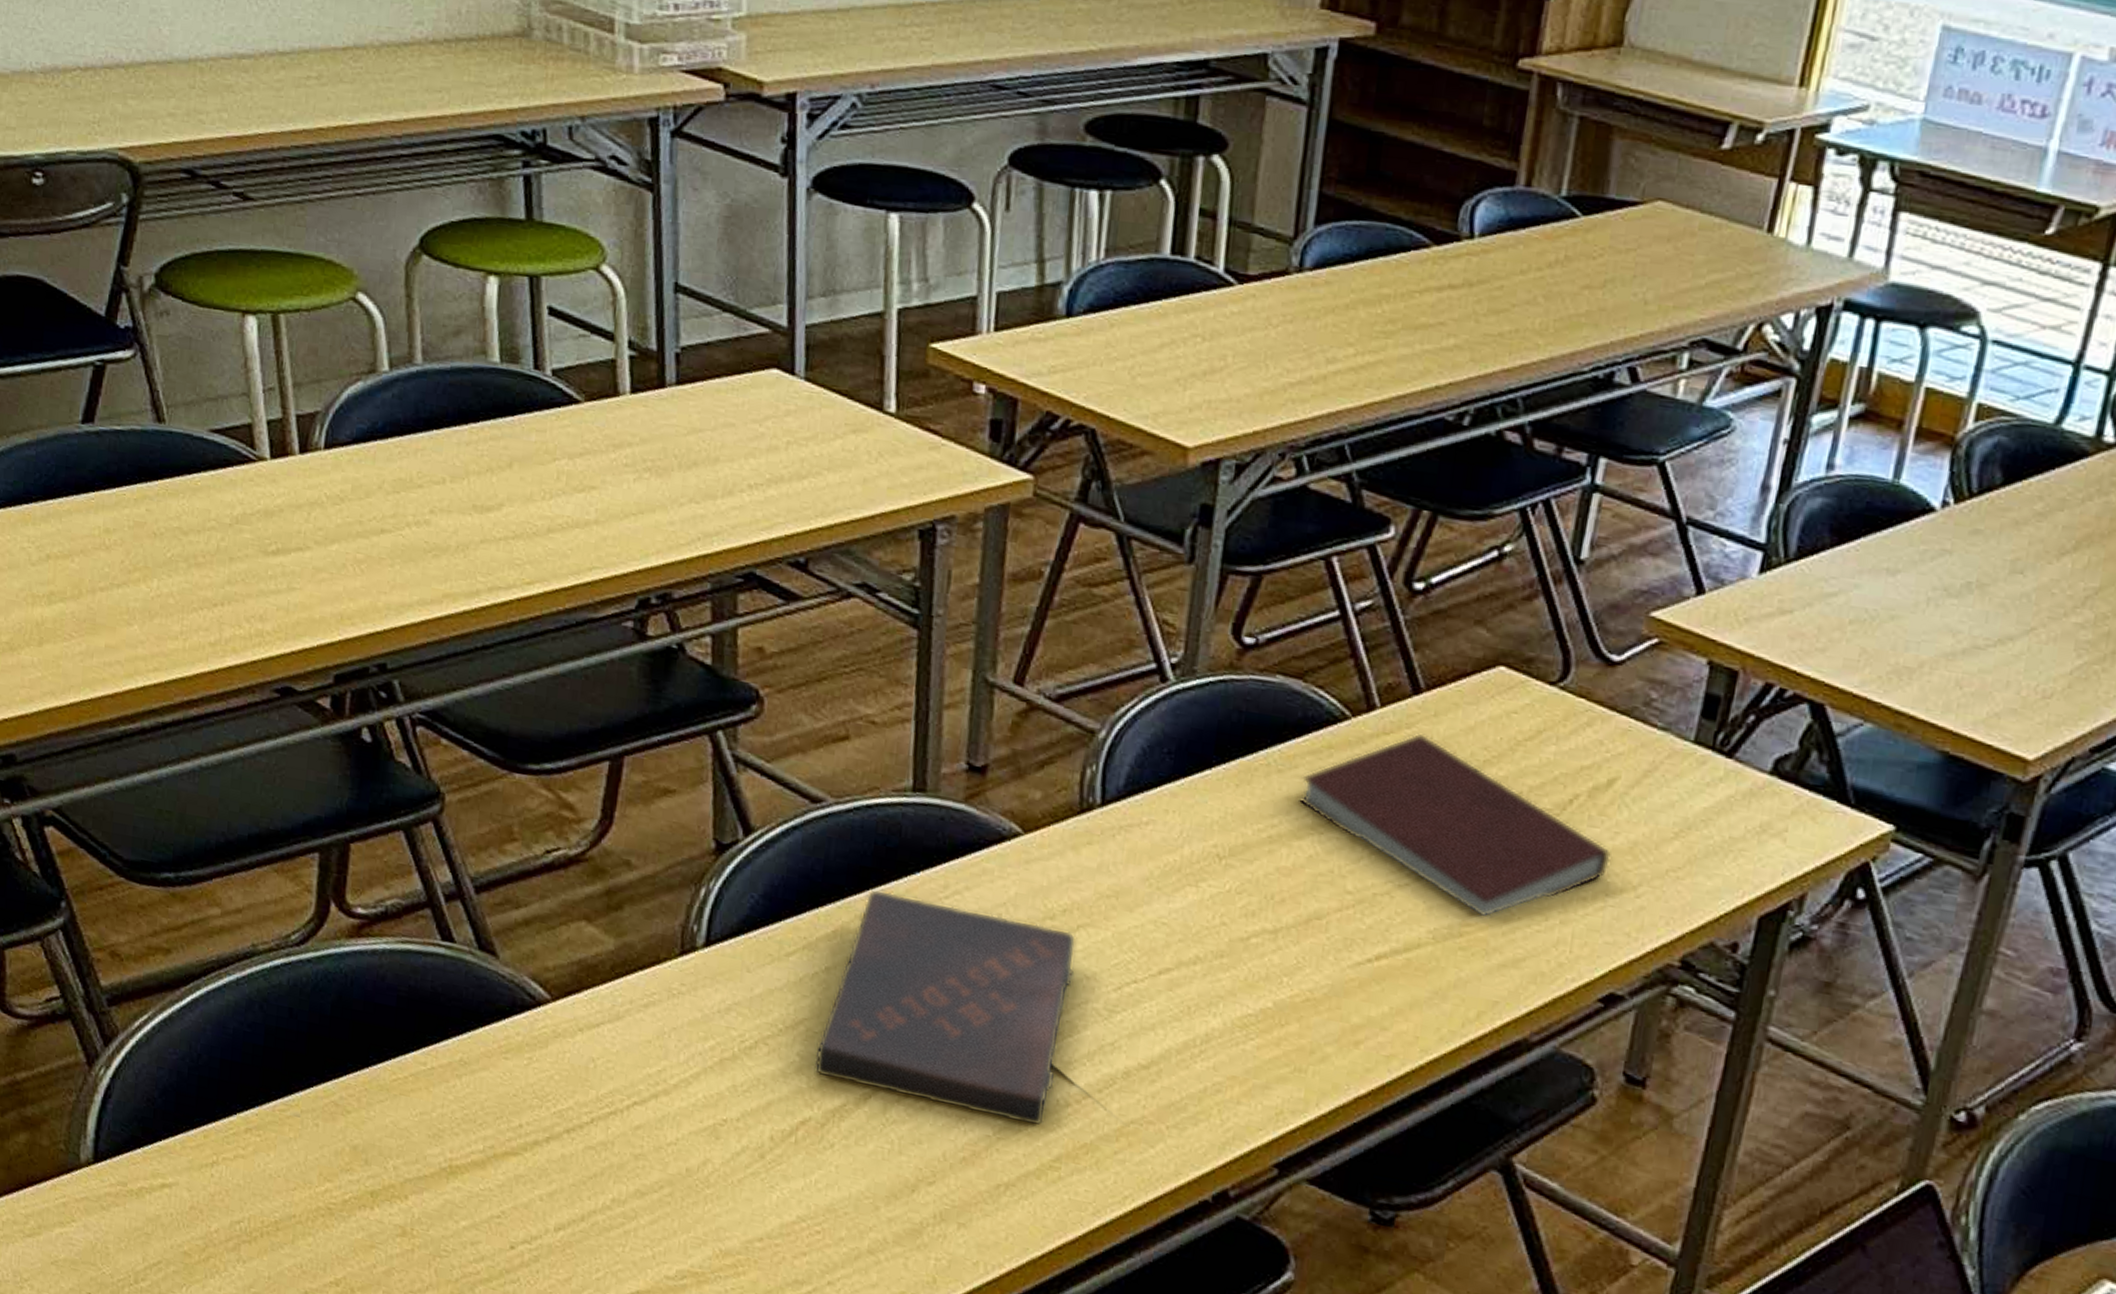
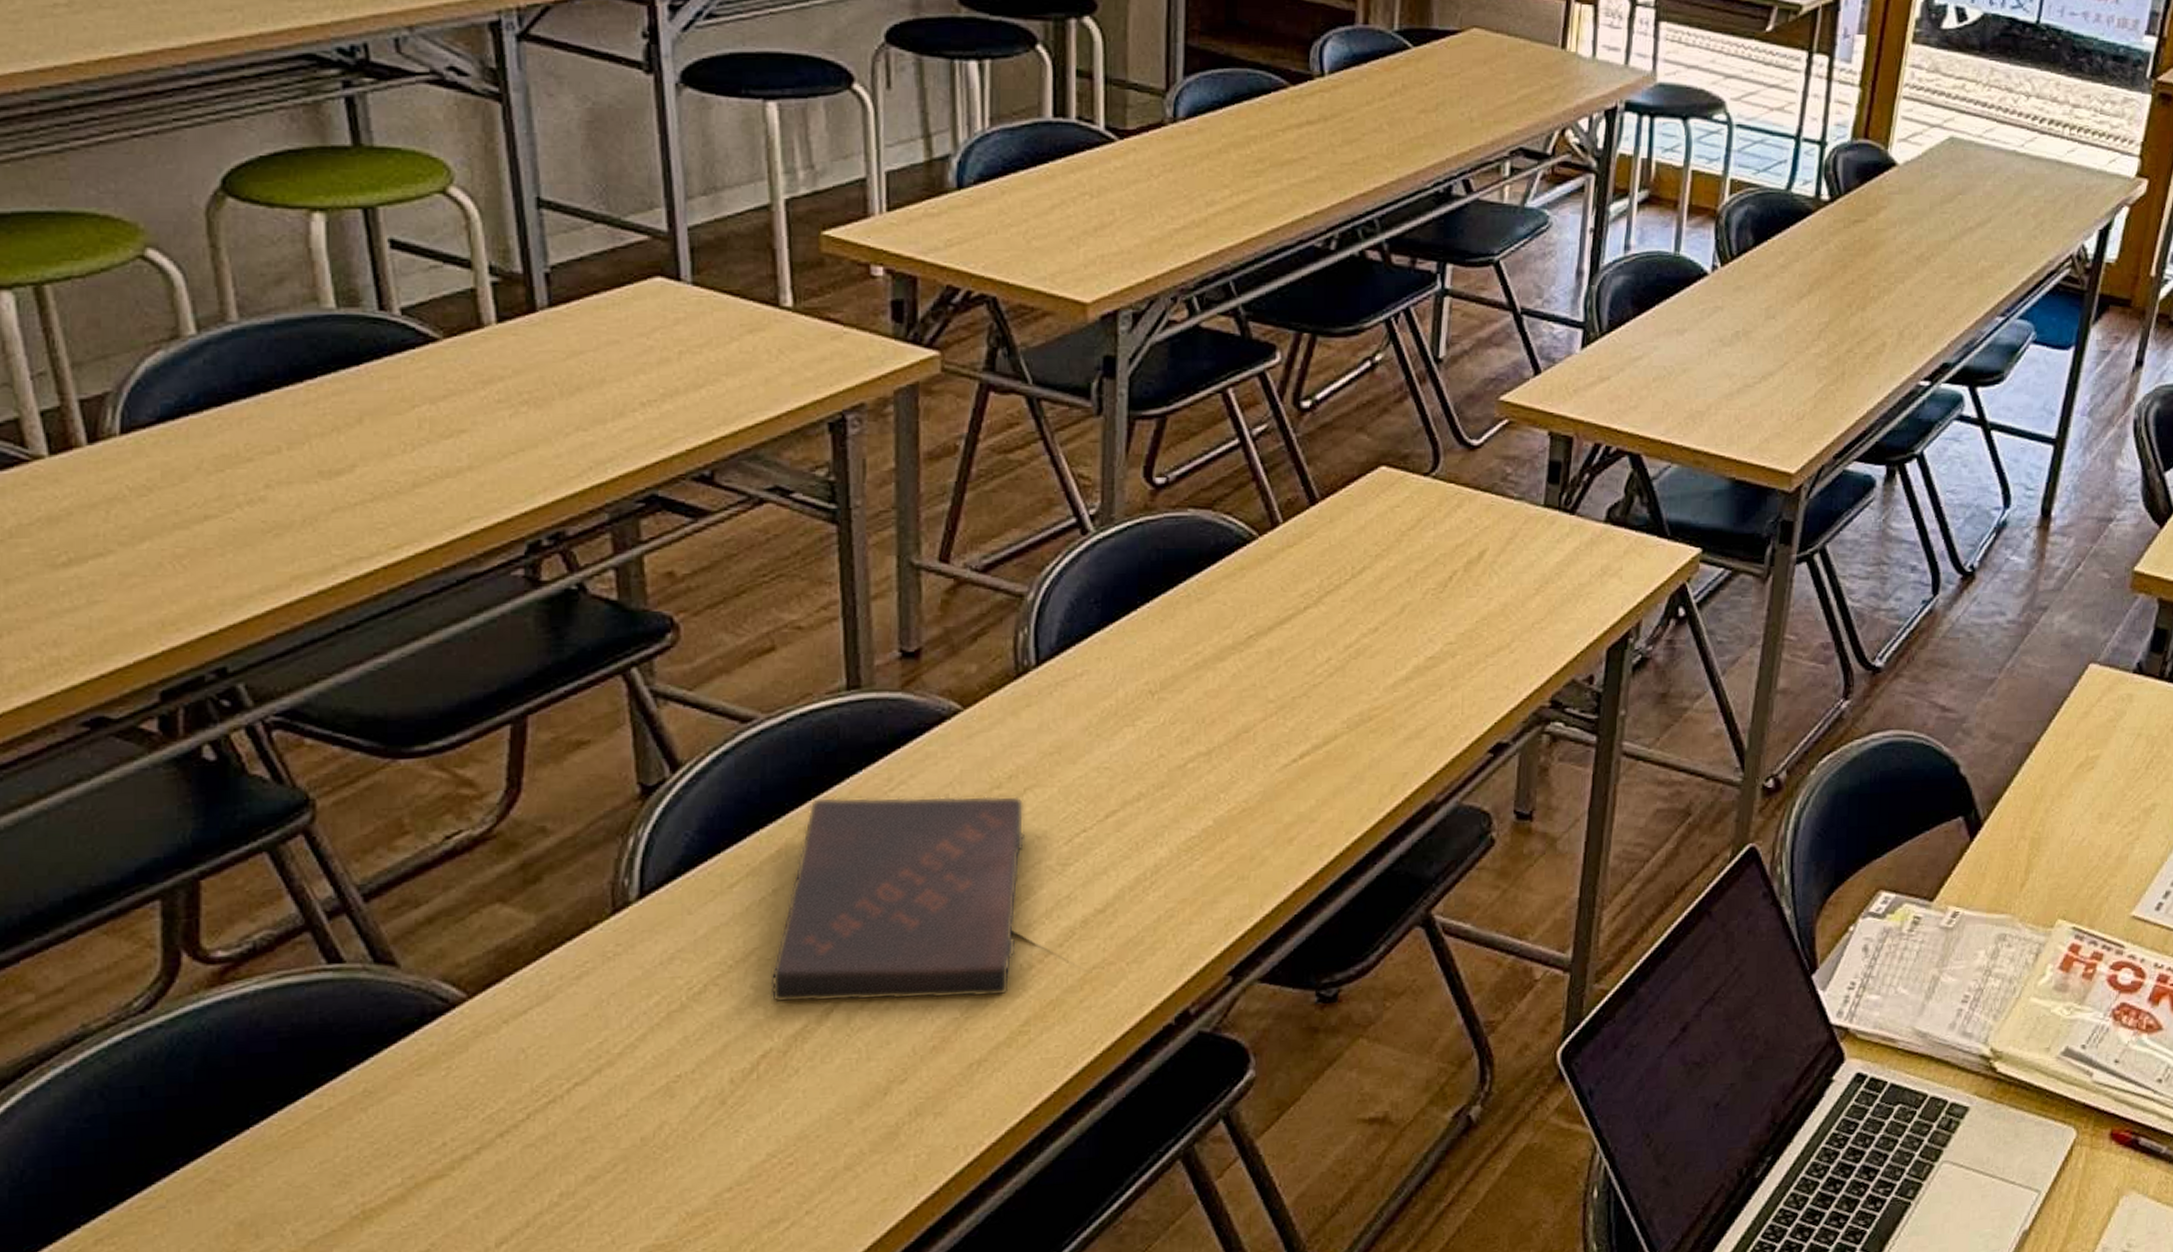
notebook: present [1299,733,1611,917] -> none [1219,540,1487,699]

